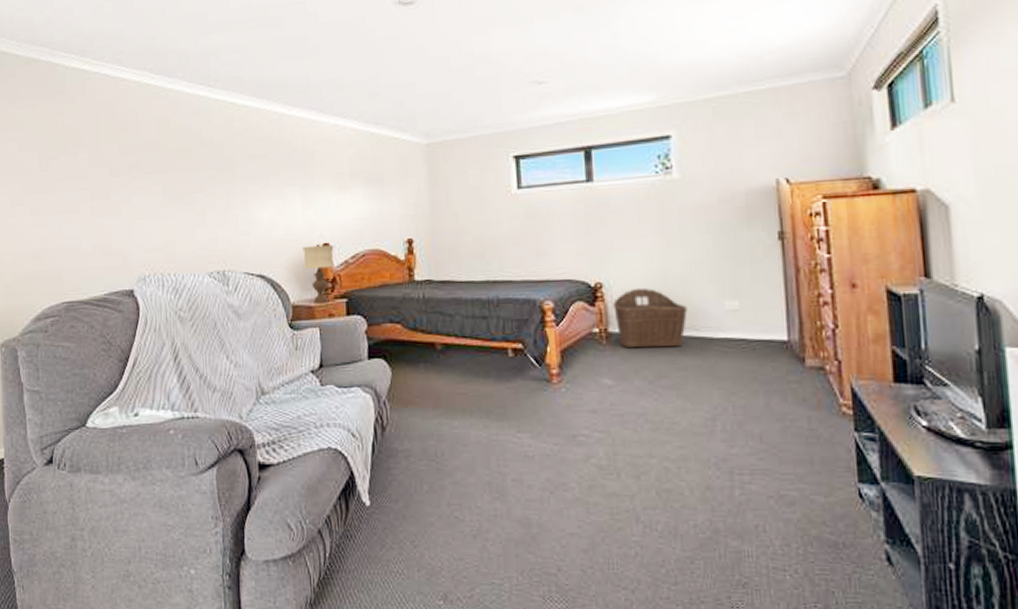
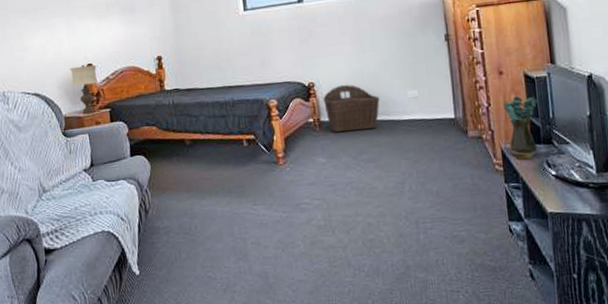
vase: none [855,313,906,404] -> present [503,93,539,161]

